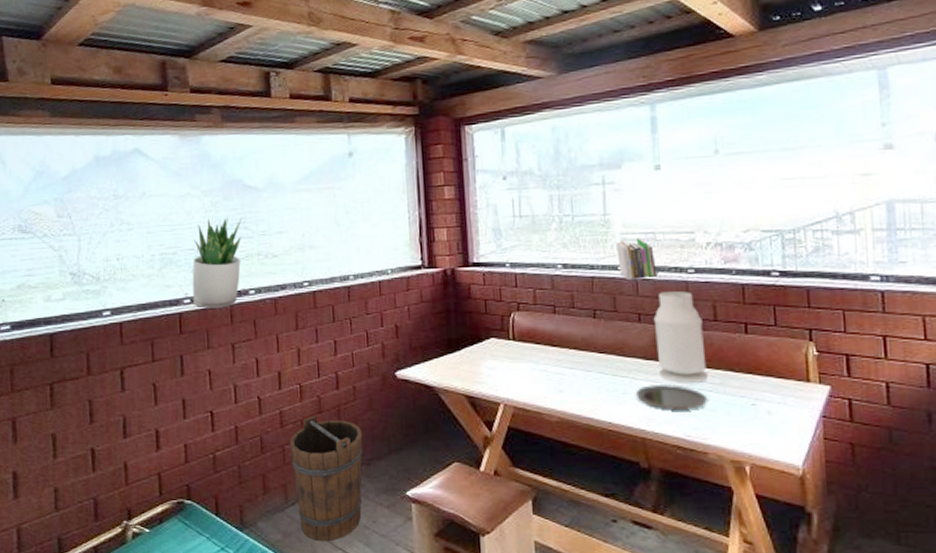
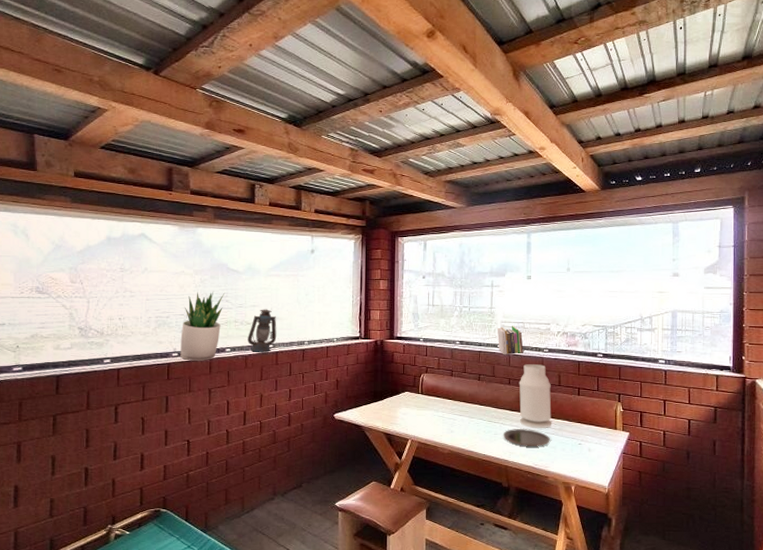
lantern: none [275,235,313,294] -> present [248,309,277,353]
wooden bucket: present [290,415,363,541] -> none [249,445,306,540]

